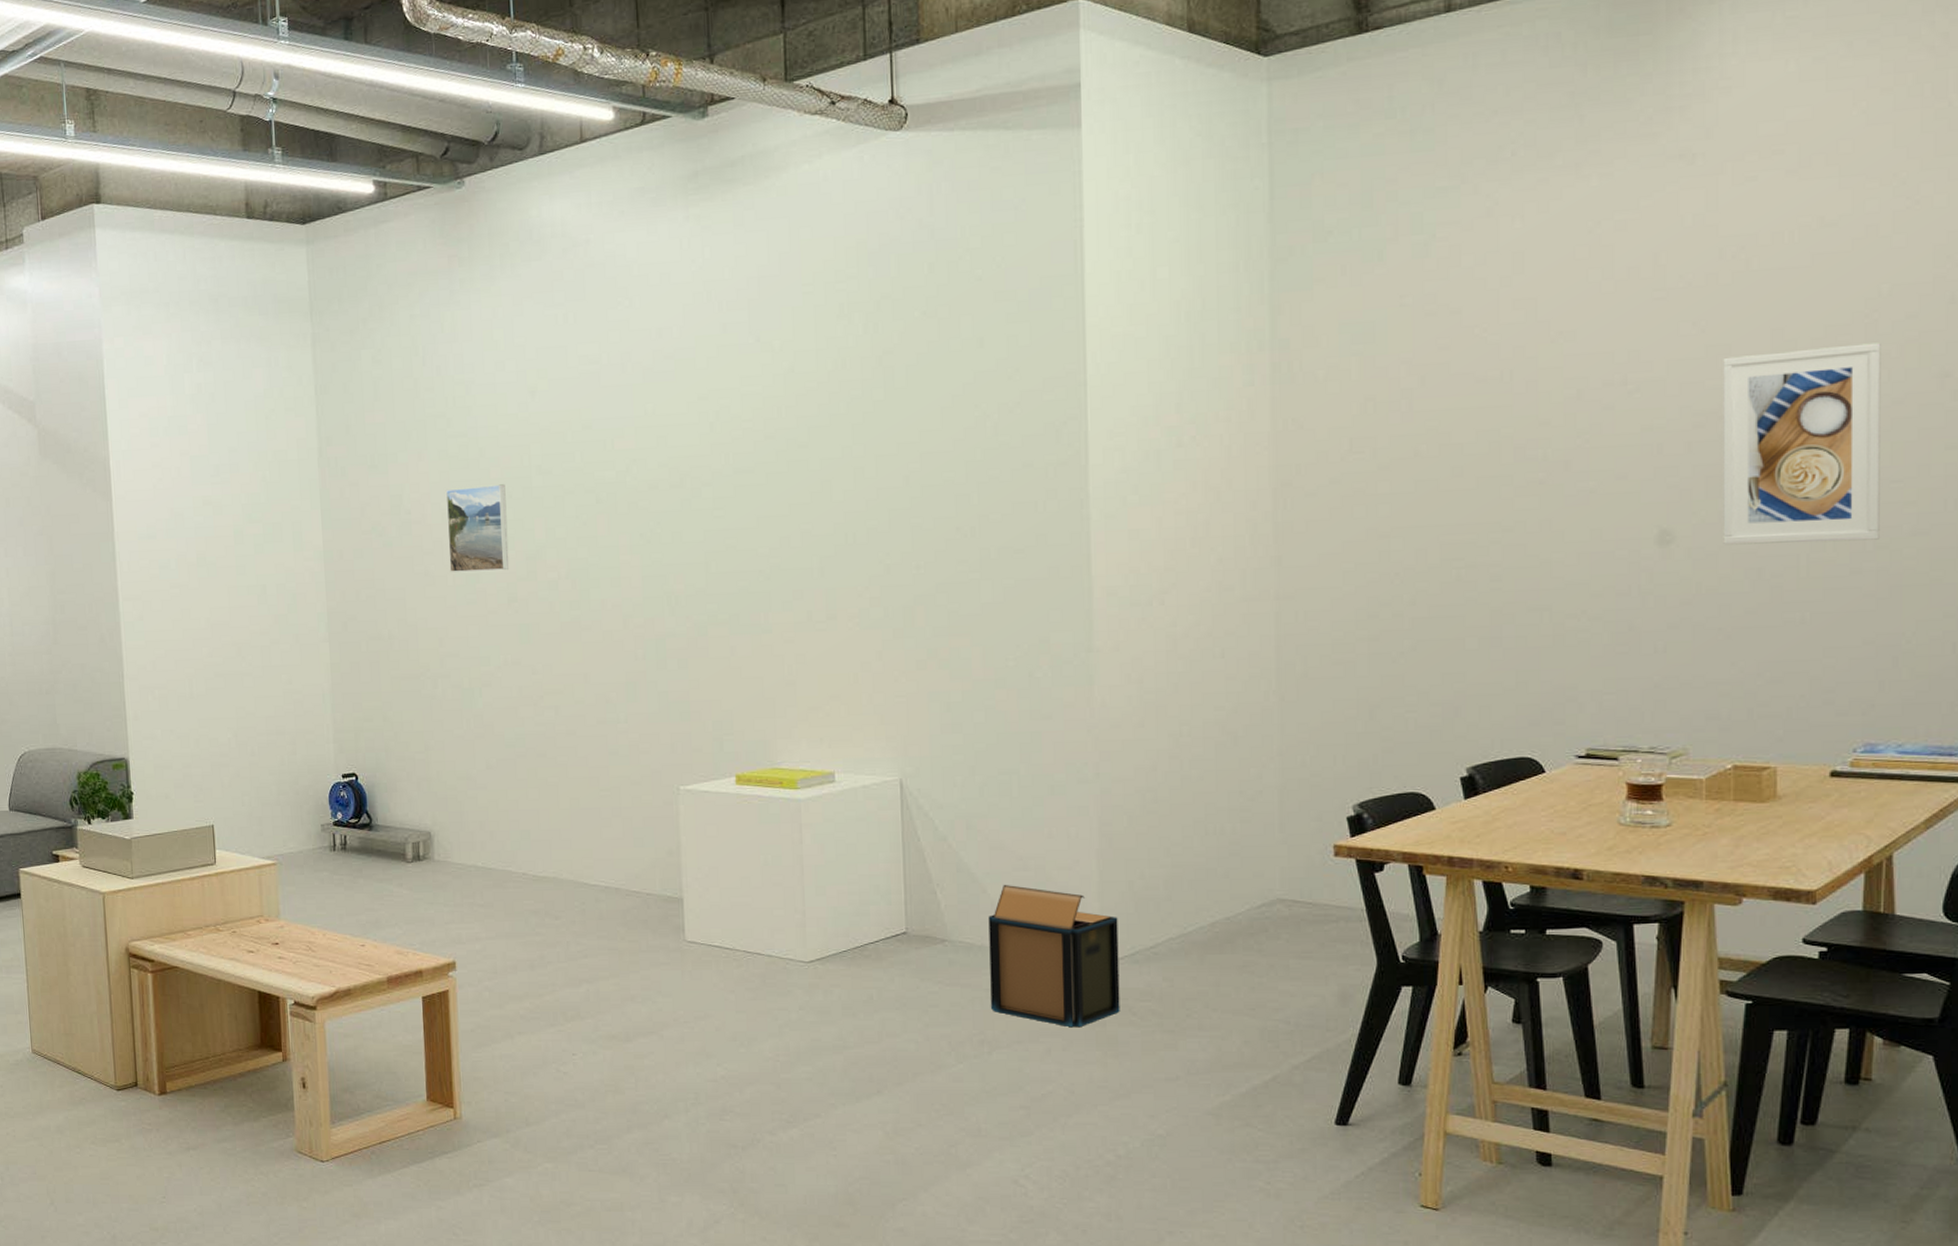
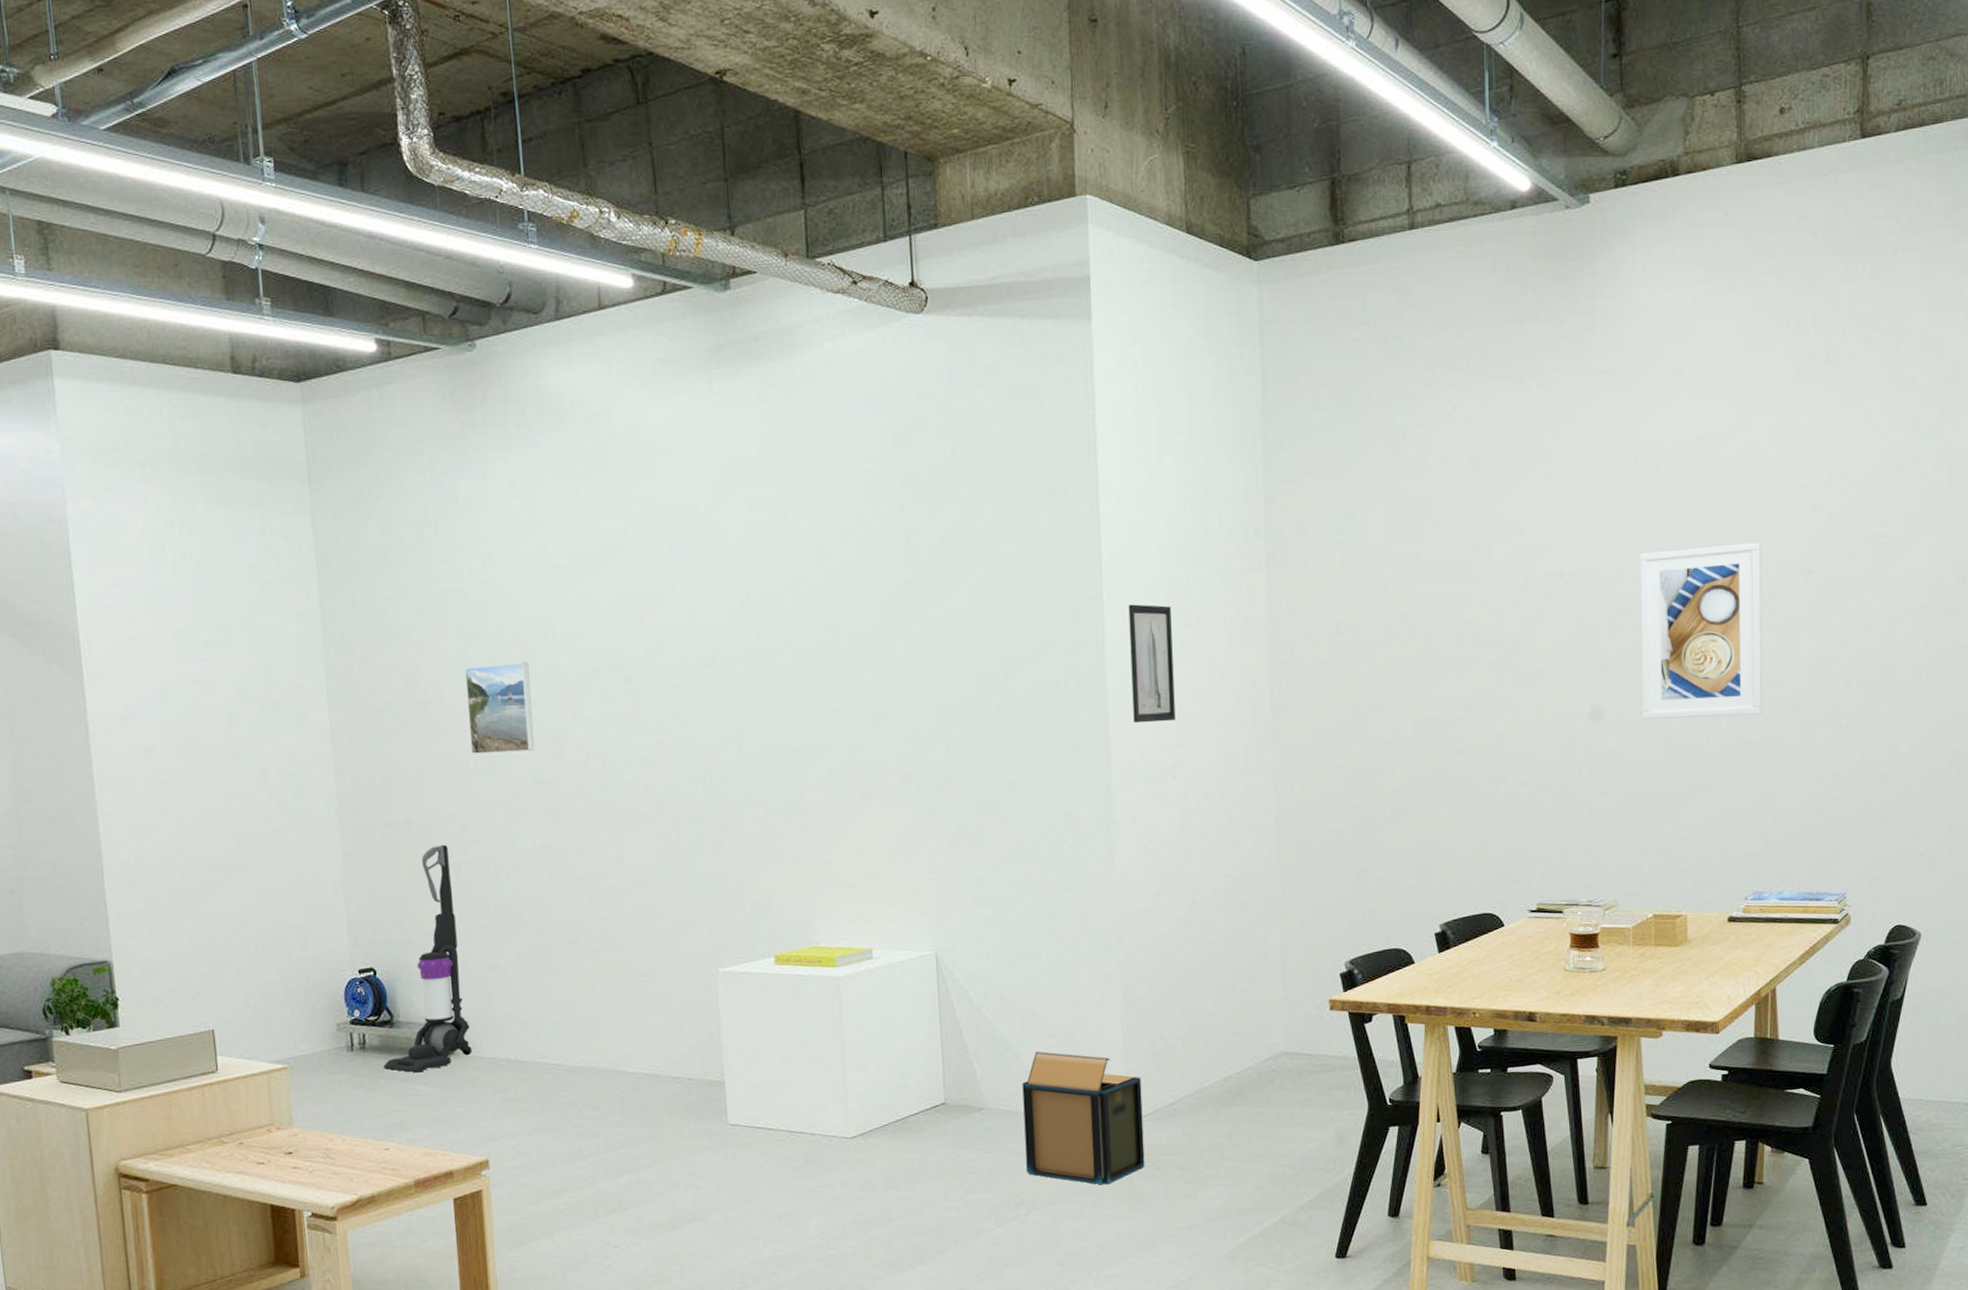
vacuum cleaner: none [362,658,443,874] -> present [384,844,472,1073]
wall art: none [1115,421,1165,546] -> present [1128,604,1176,724]

